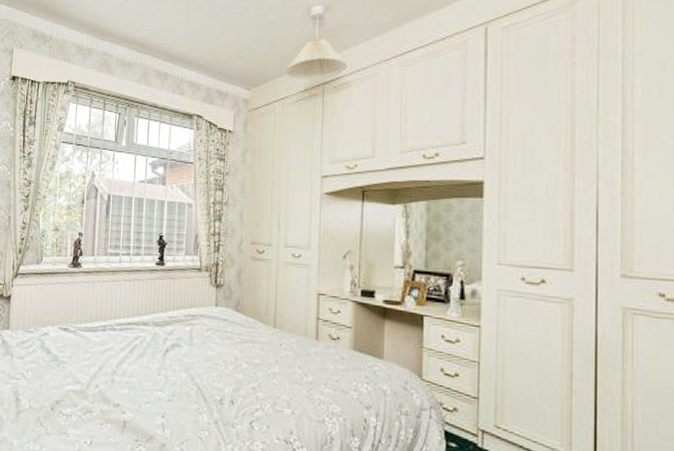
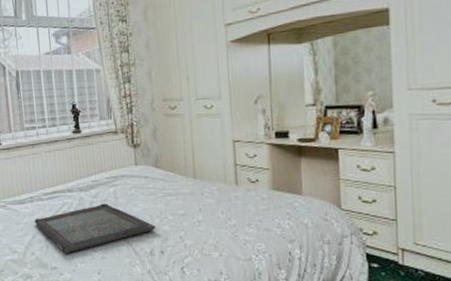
serving tray: none [103,342,229,391] -> present [34,203,156,254]

